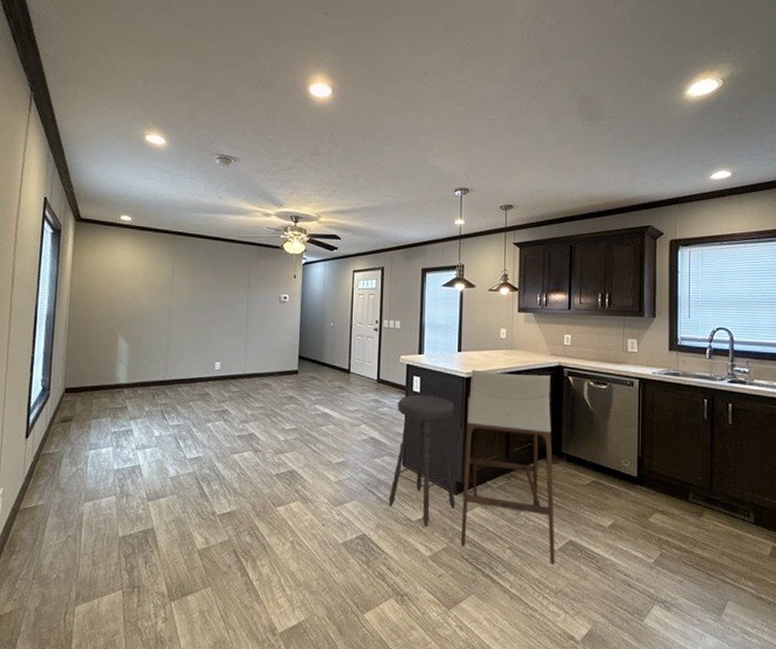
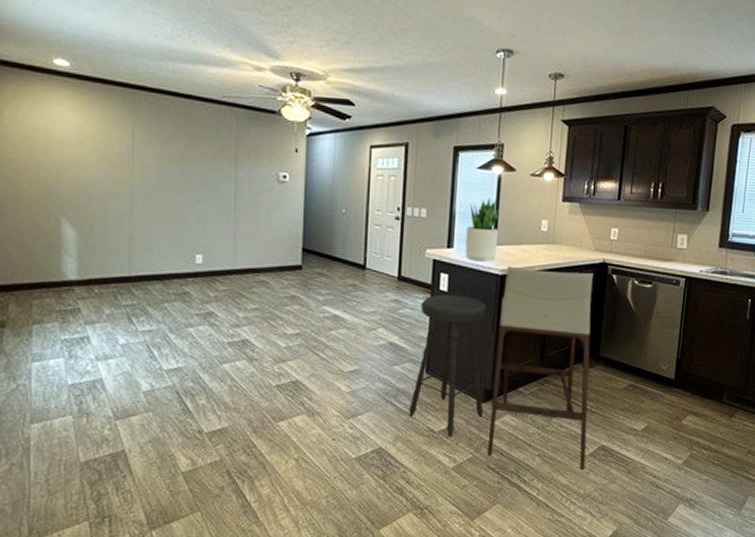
planter: none [434,311,463,366] -> present [465,198,500,262]

